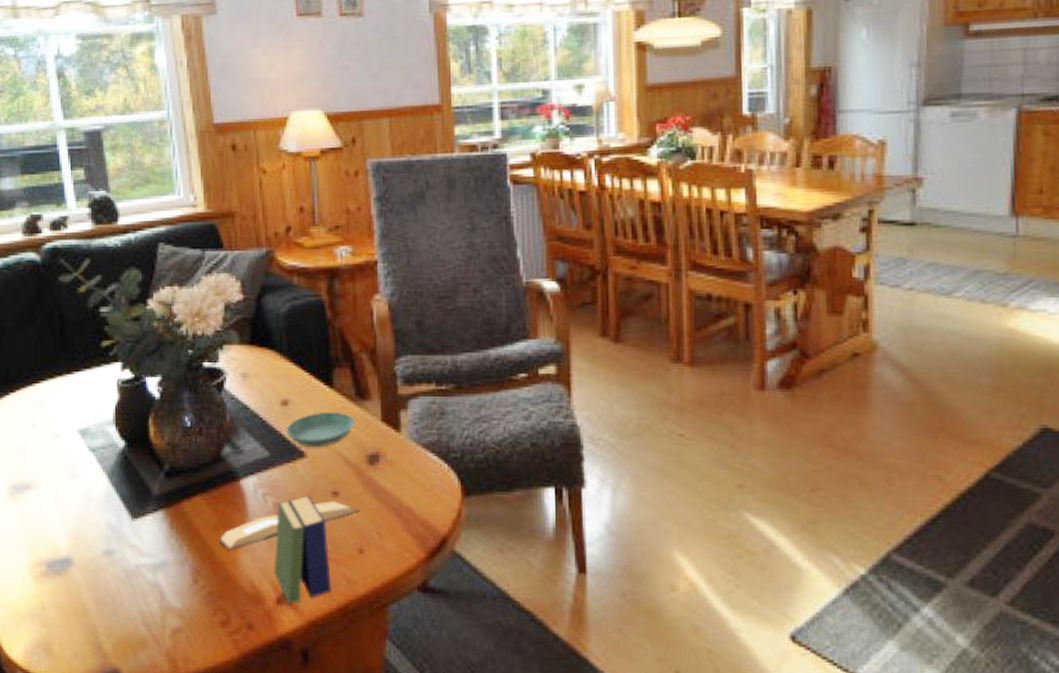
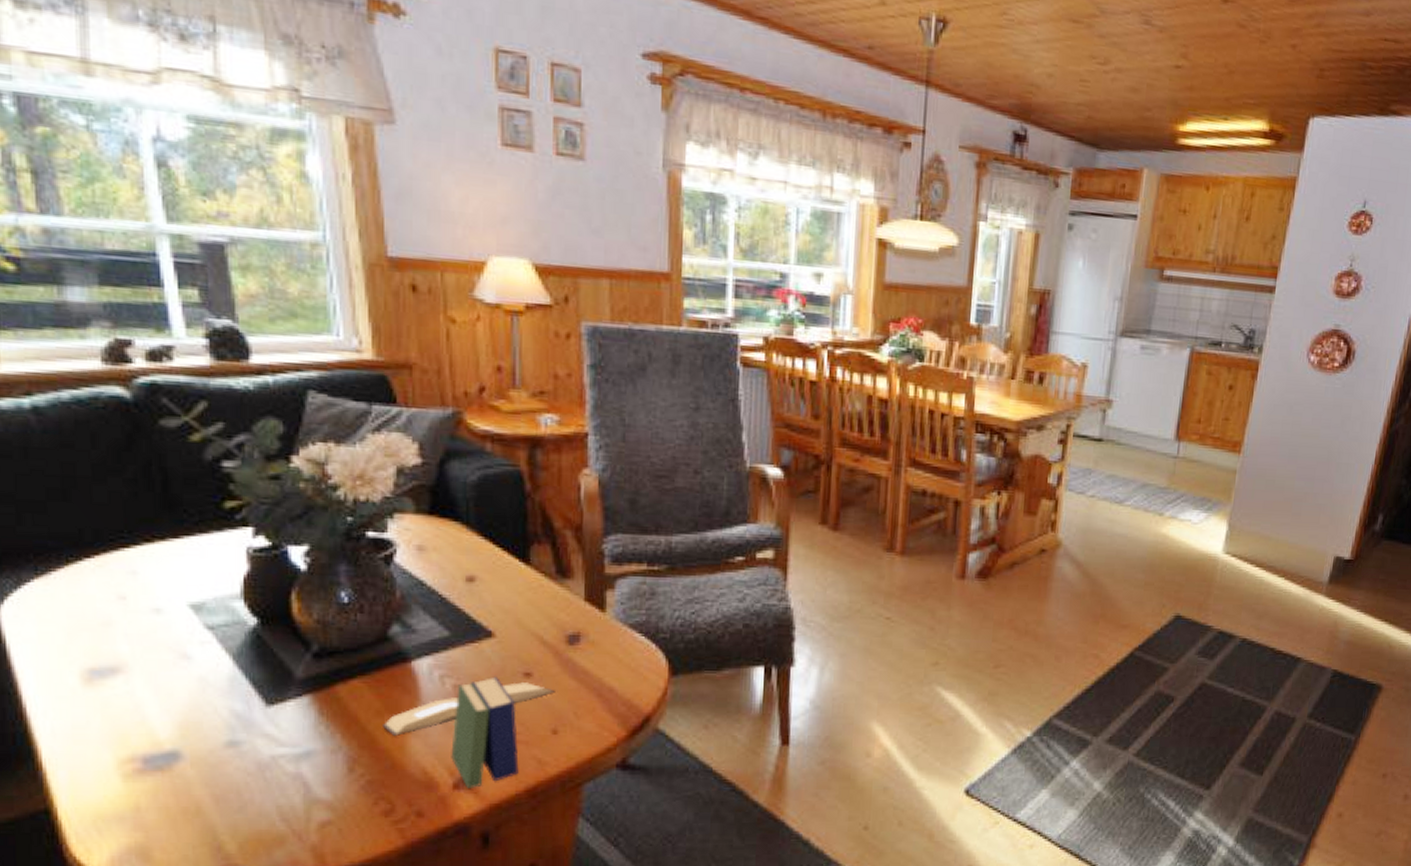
saucer: present [285,411,355,448] -> none [470,589,554,628]

